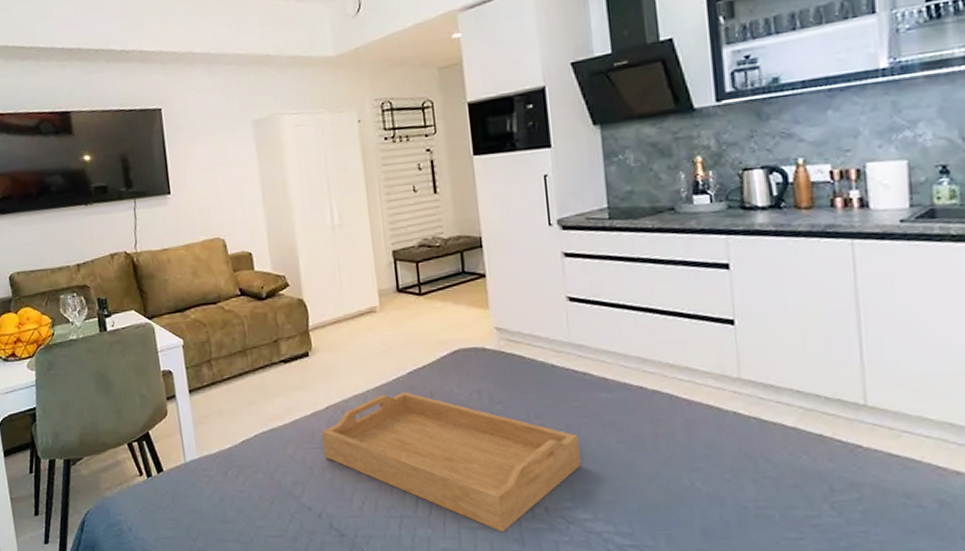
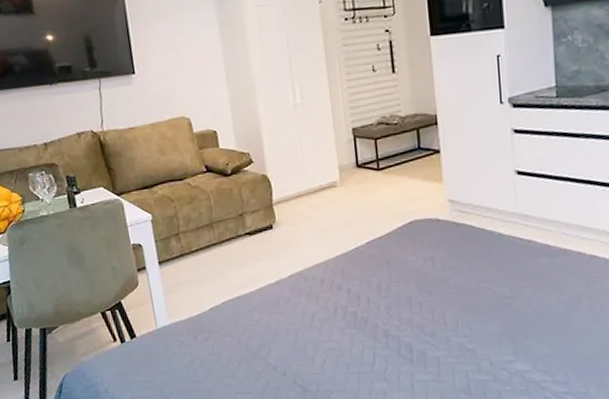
serving tray: present [322,391,582,532] -> none [286,260,524,384]

